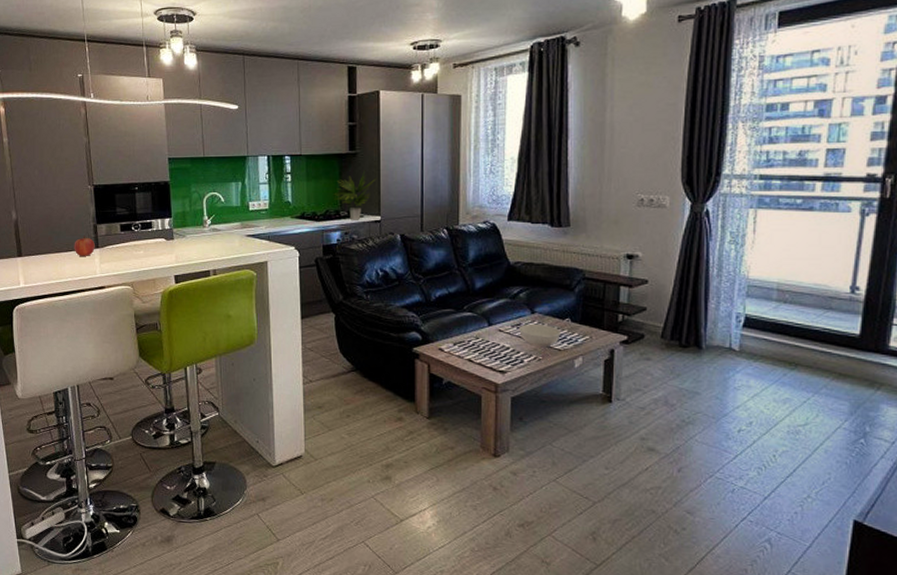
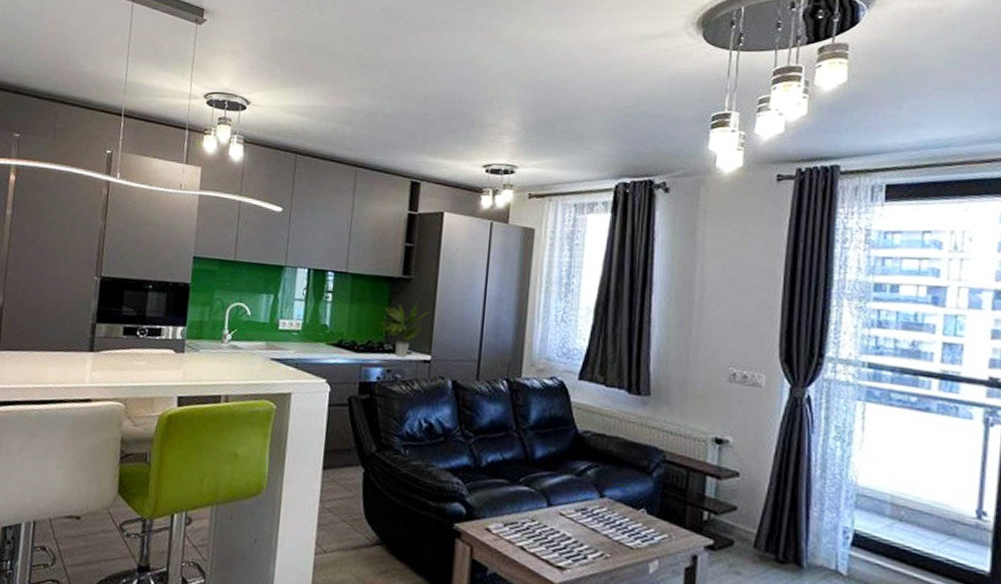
fruit: present [74,236,95,256] -> none [63,335,90,360]
bowl: present [519,323,561,348] -> none [584,509,634,543]

